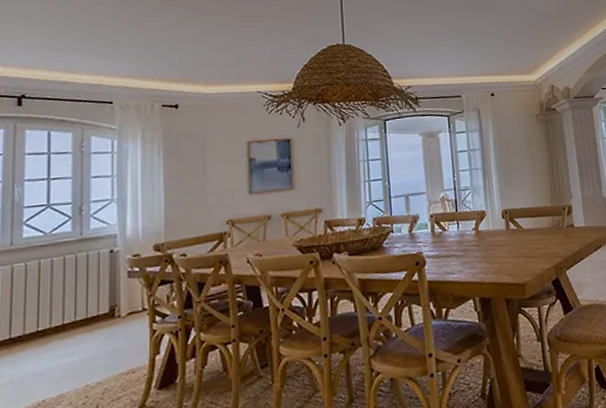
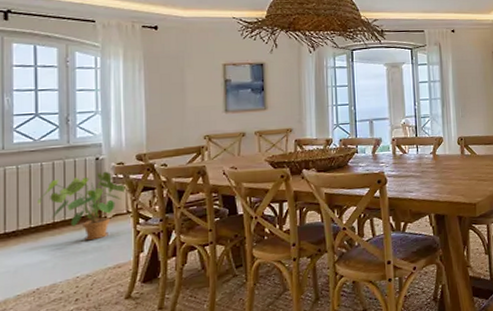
house plant: none [46,264,142,344] -> present [38,171,126,241]

